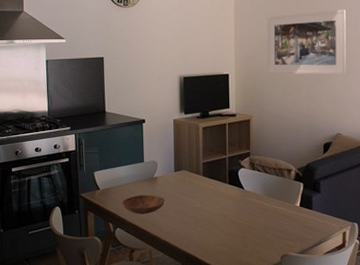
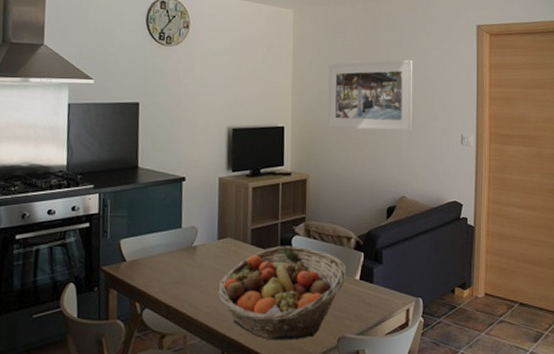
bowl: present [121,194,166,215] -> none [152,267,206,292]
fruit basket: none [177,177,288,257] -> present [218,245,347,341]

